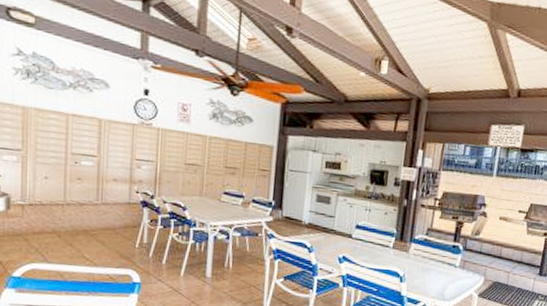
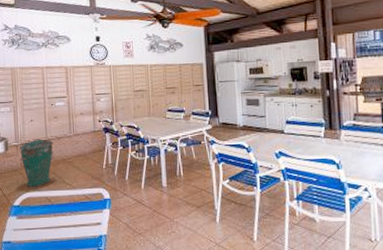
trash can: none [25,200,74,258] -> present [19,139,54,187]

